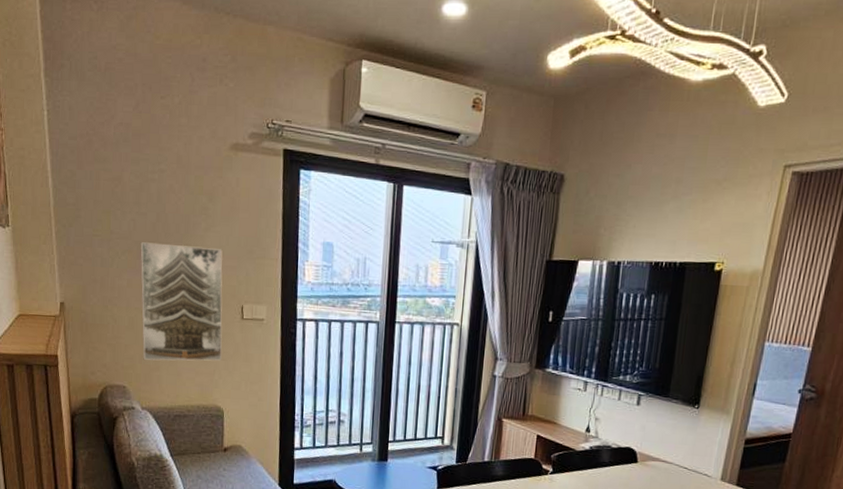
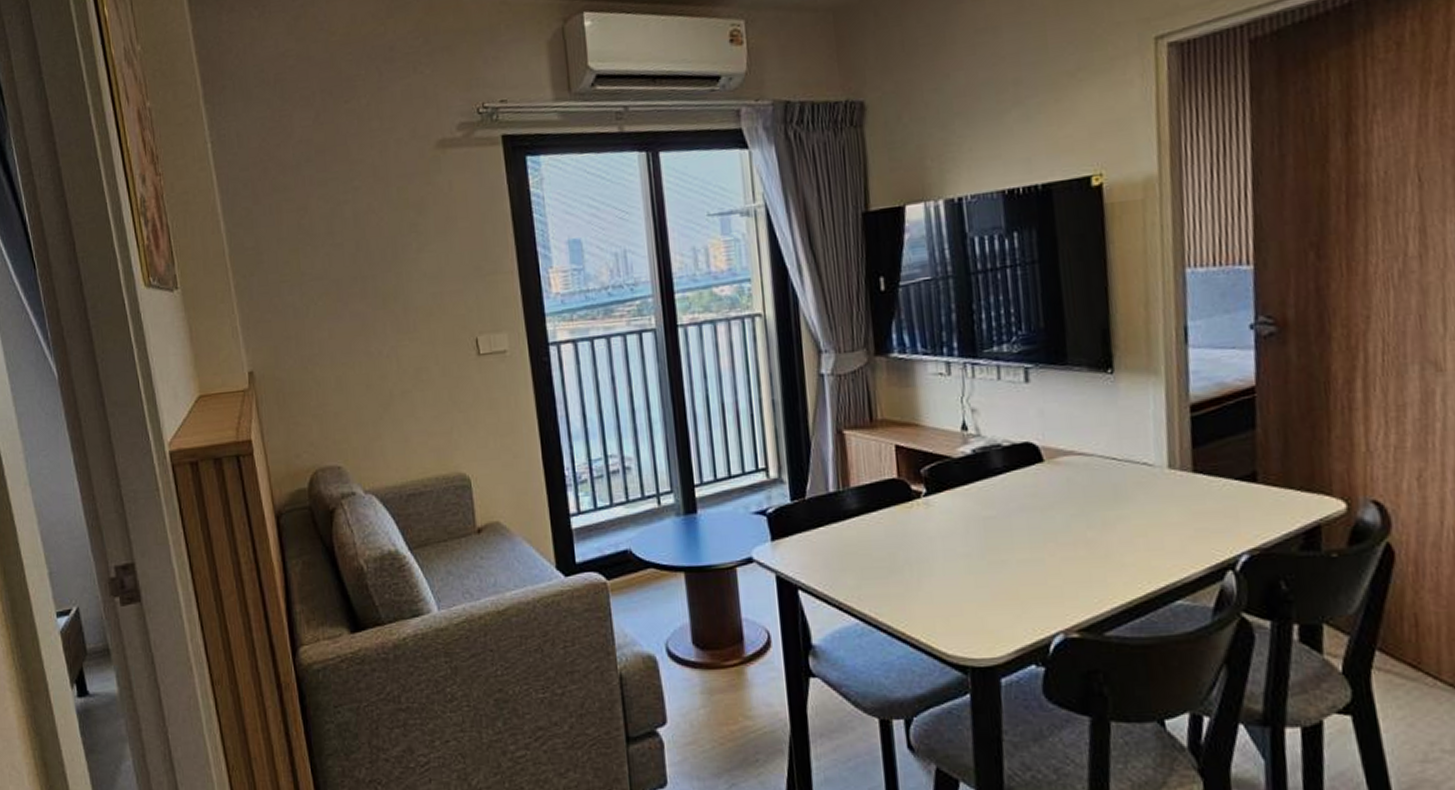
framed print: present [140,242,223,361] -> none [339,271,460,429]

